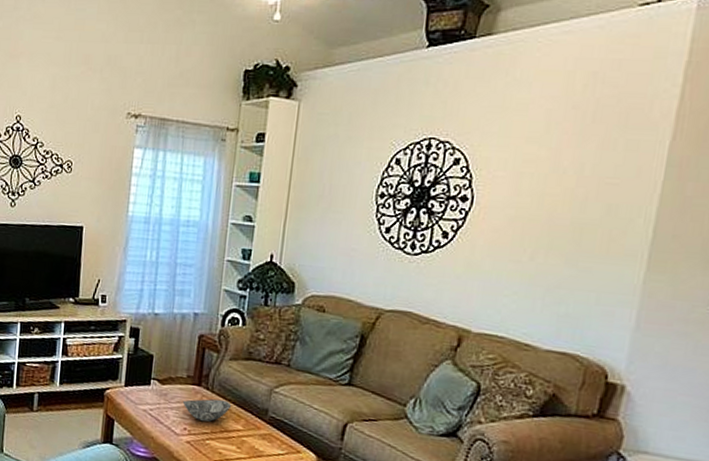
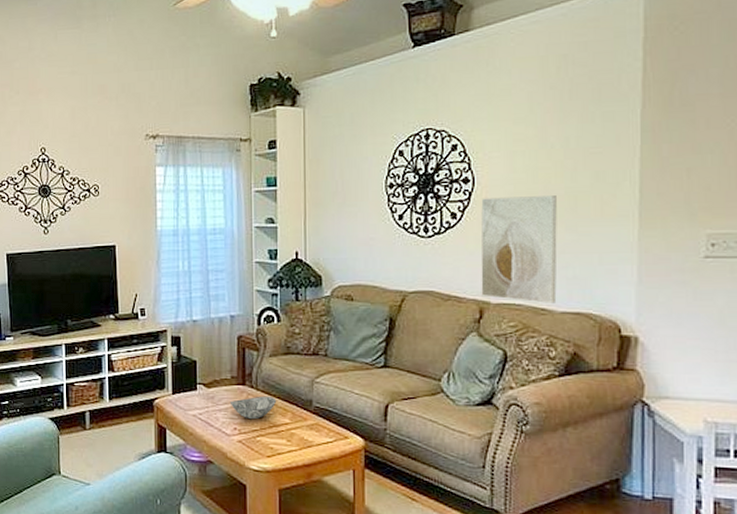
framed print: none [462,219,561,340] -> present [480,196,557,303]

